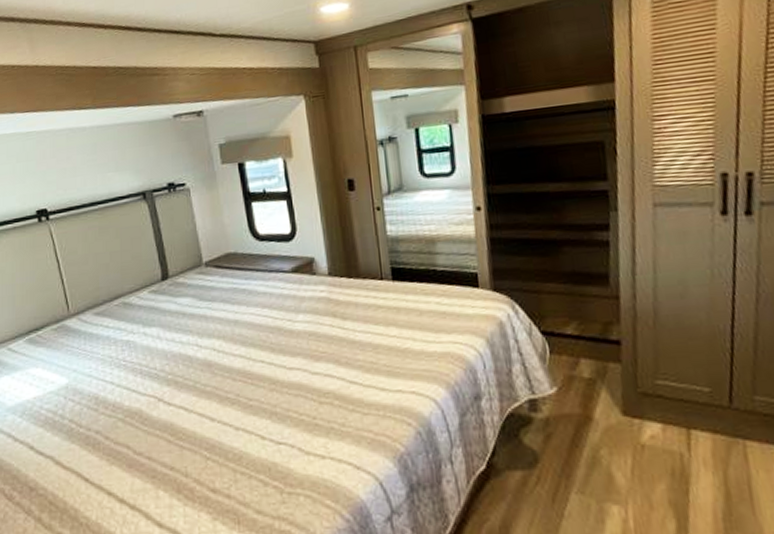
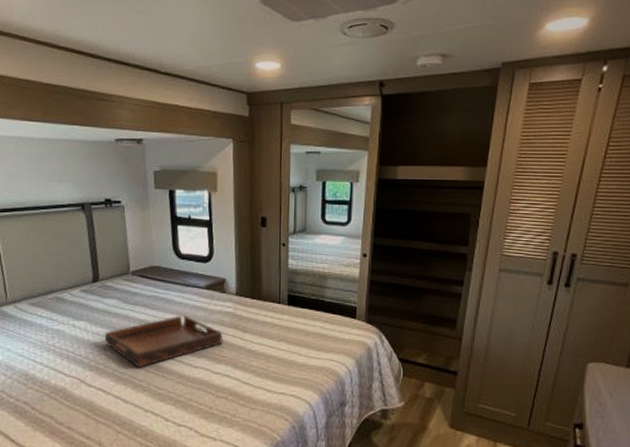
serving tray: none [180,307,319,377] -> present [104,315,223,368]

